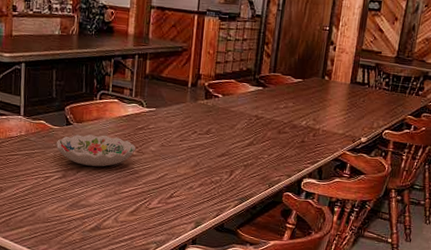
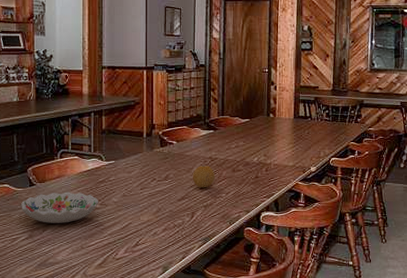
fruit: none [235,123,260,147] -> present [192,165,216,188]

